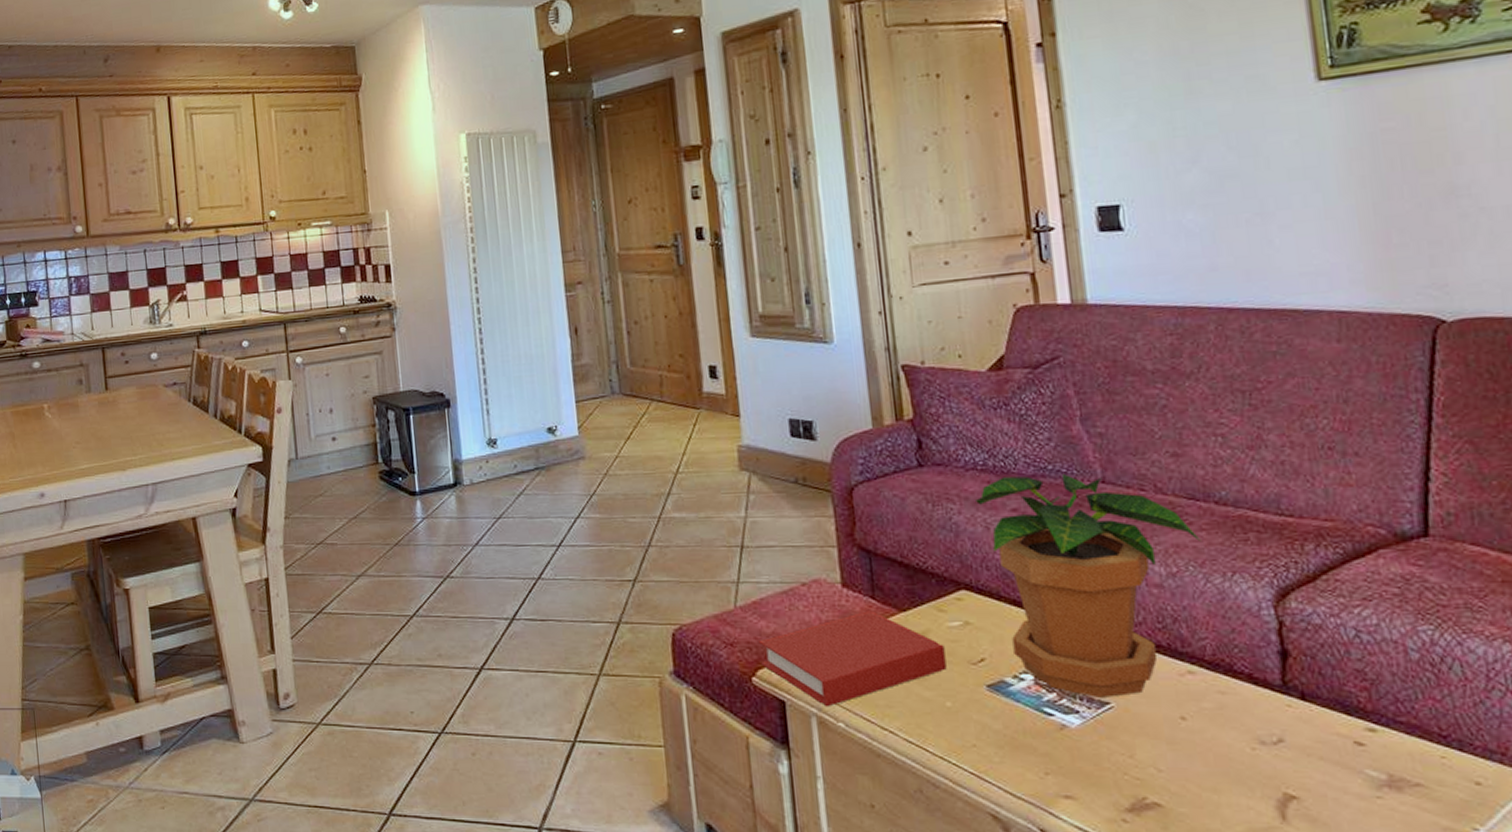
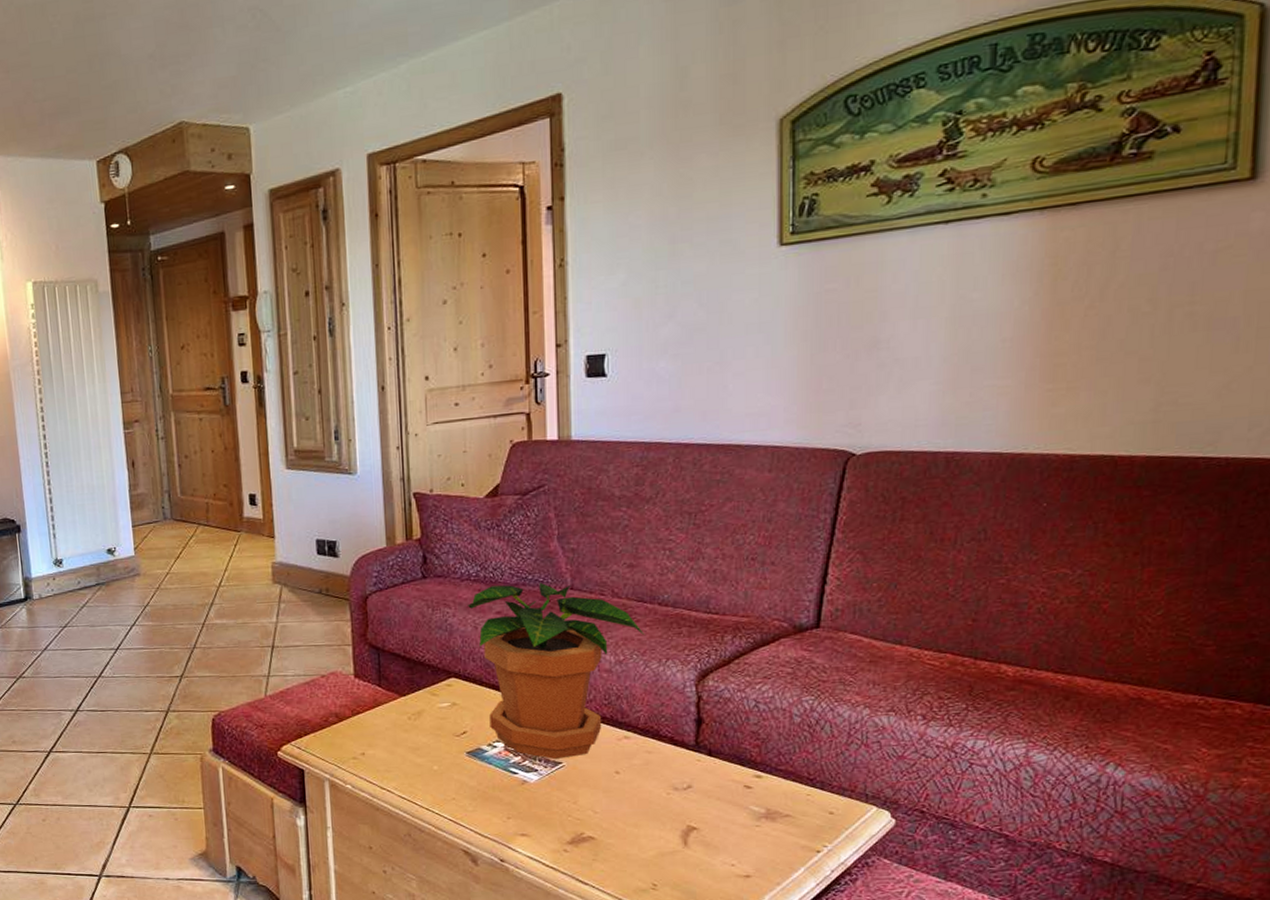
book: present [759,611,947,707] -> none [284,696,436,773]

